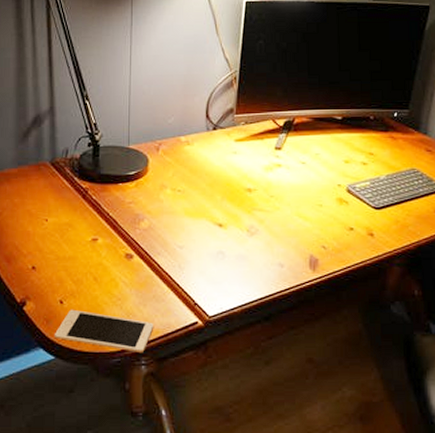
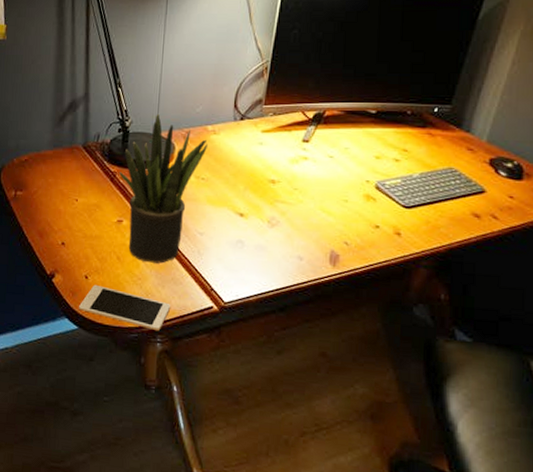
potted plant: none [91,126,182,281] -> present [119,113,208,264]

